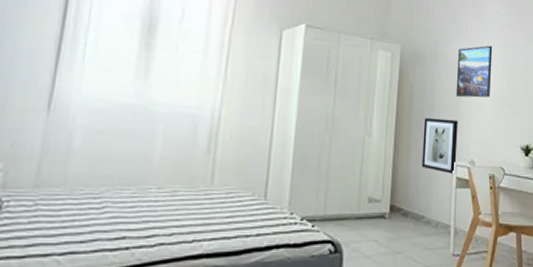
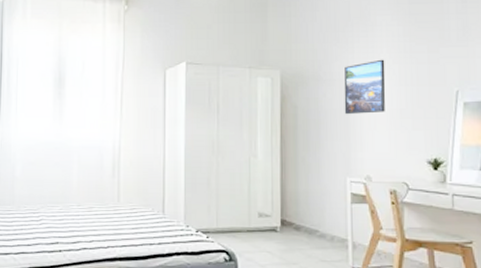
wall art: present [421,117,458,173] -> none [310,137,350,189]

